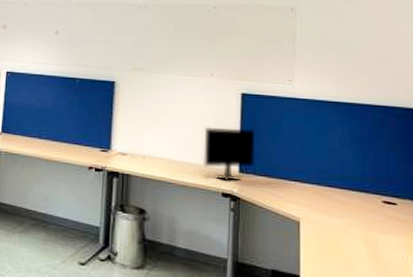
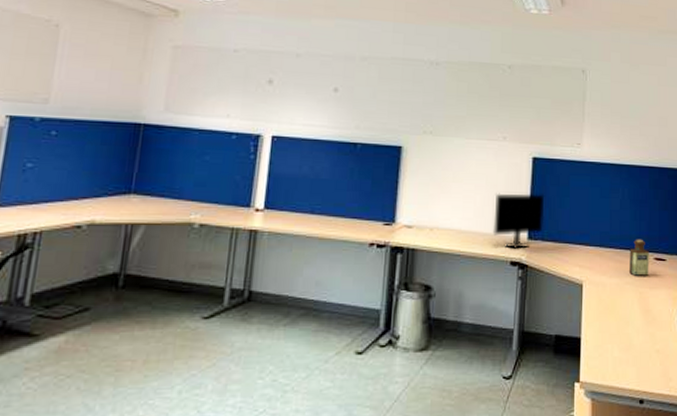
bottle: none [352,179,377,219] -> present [629,239,649,276]

